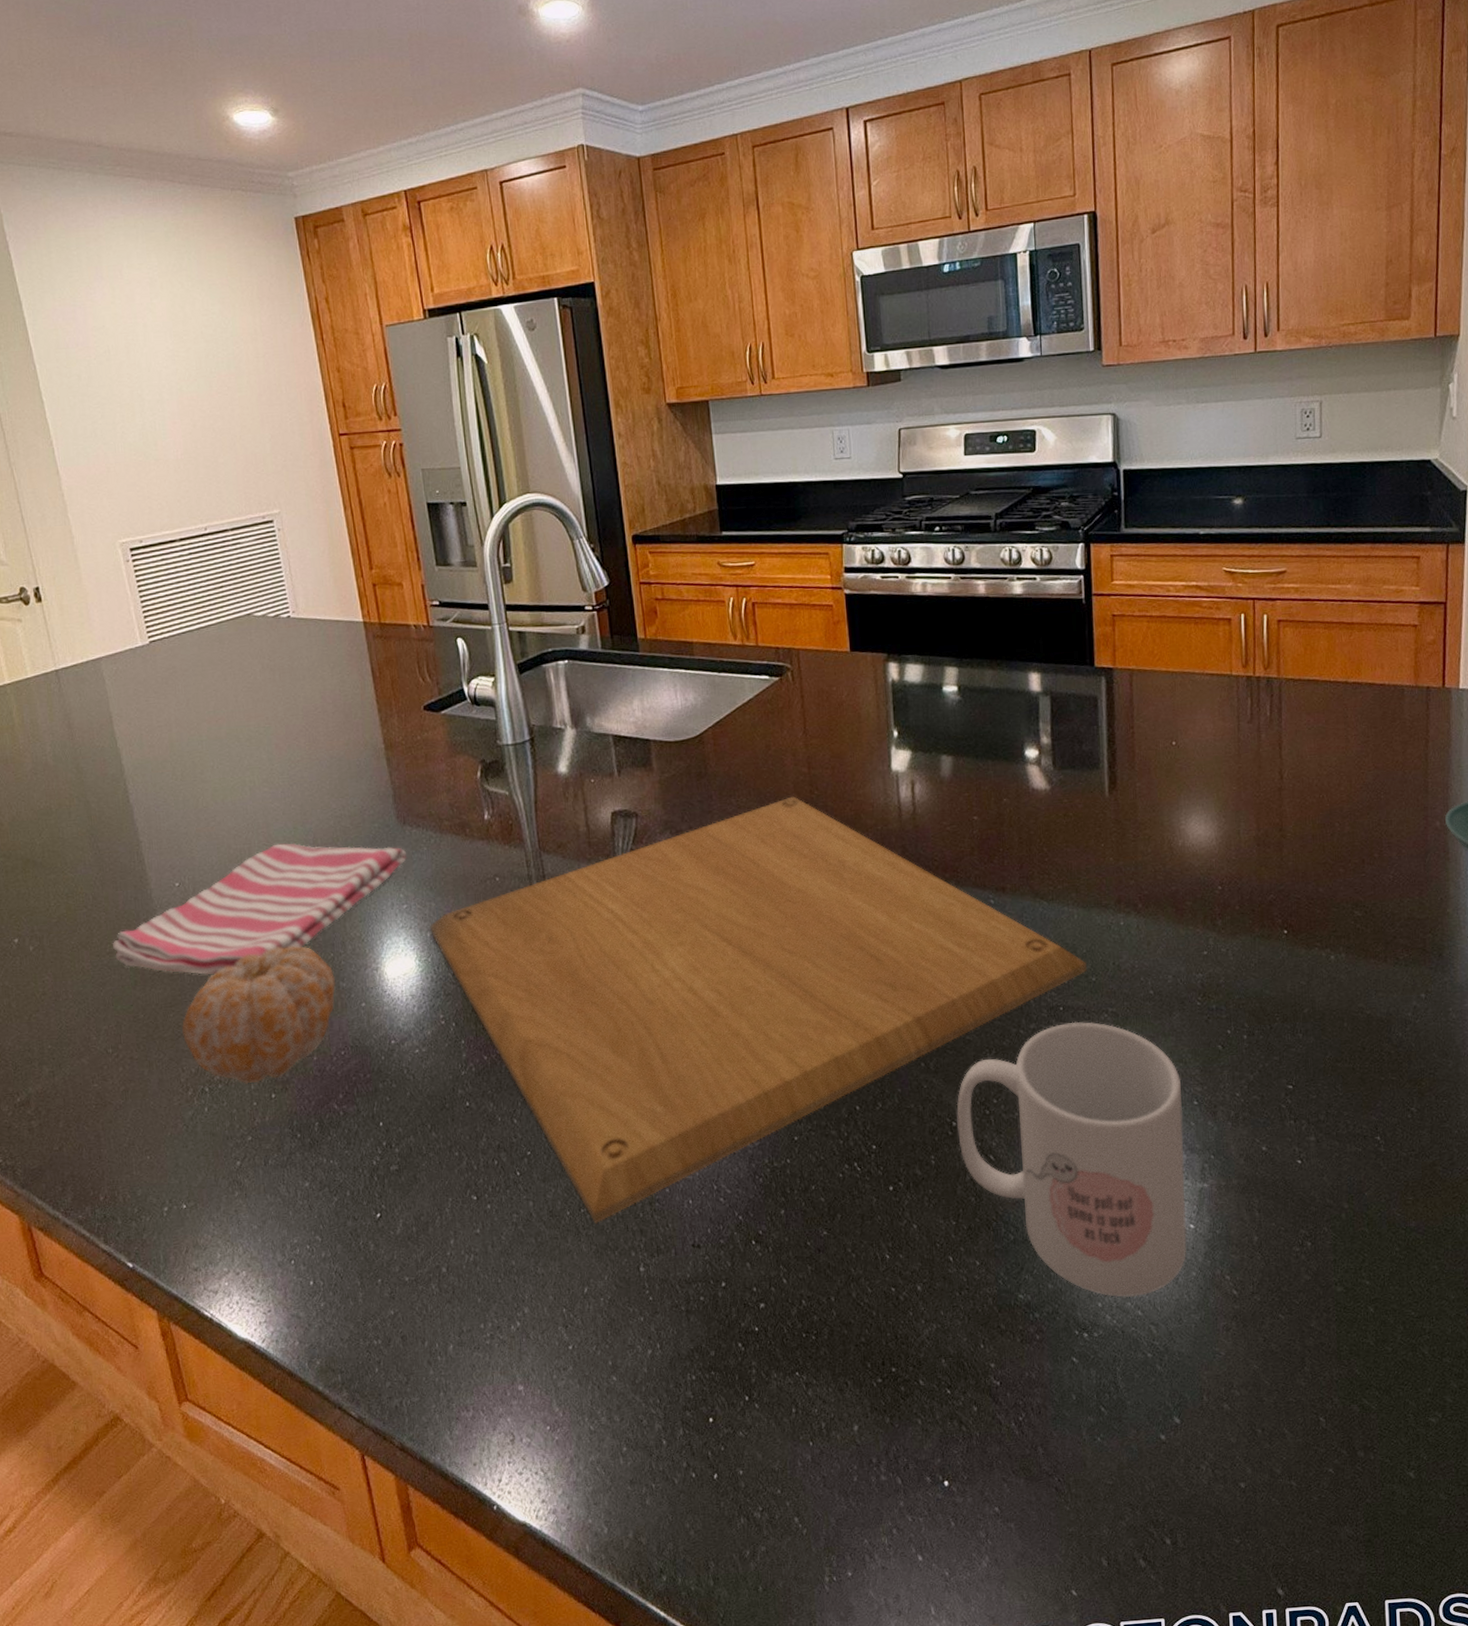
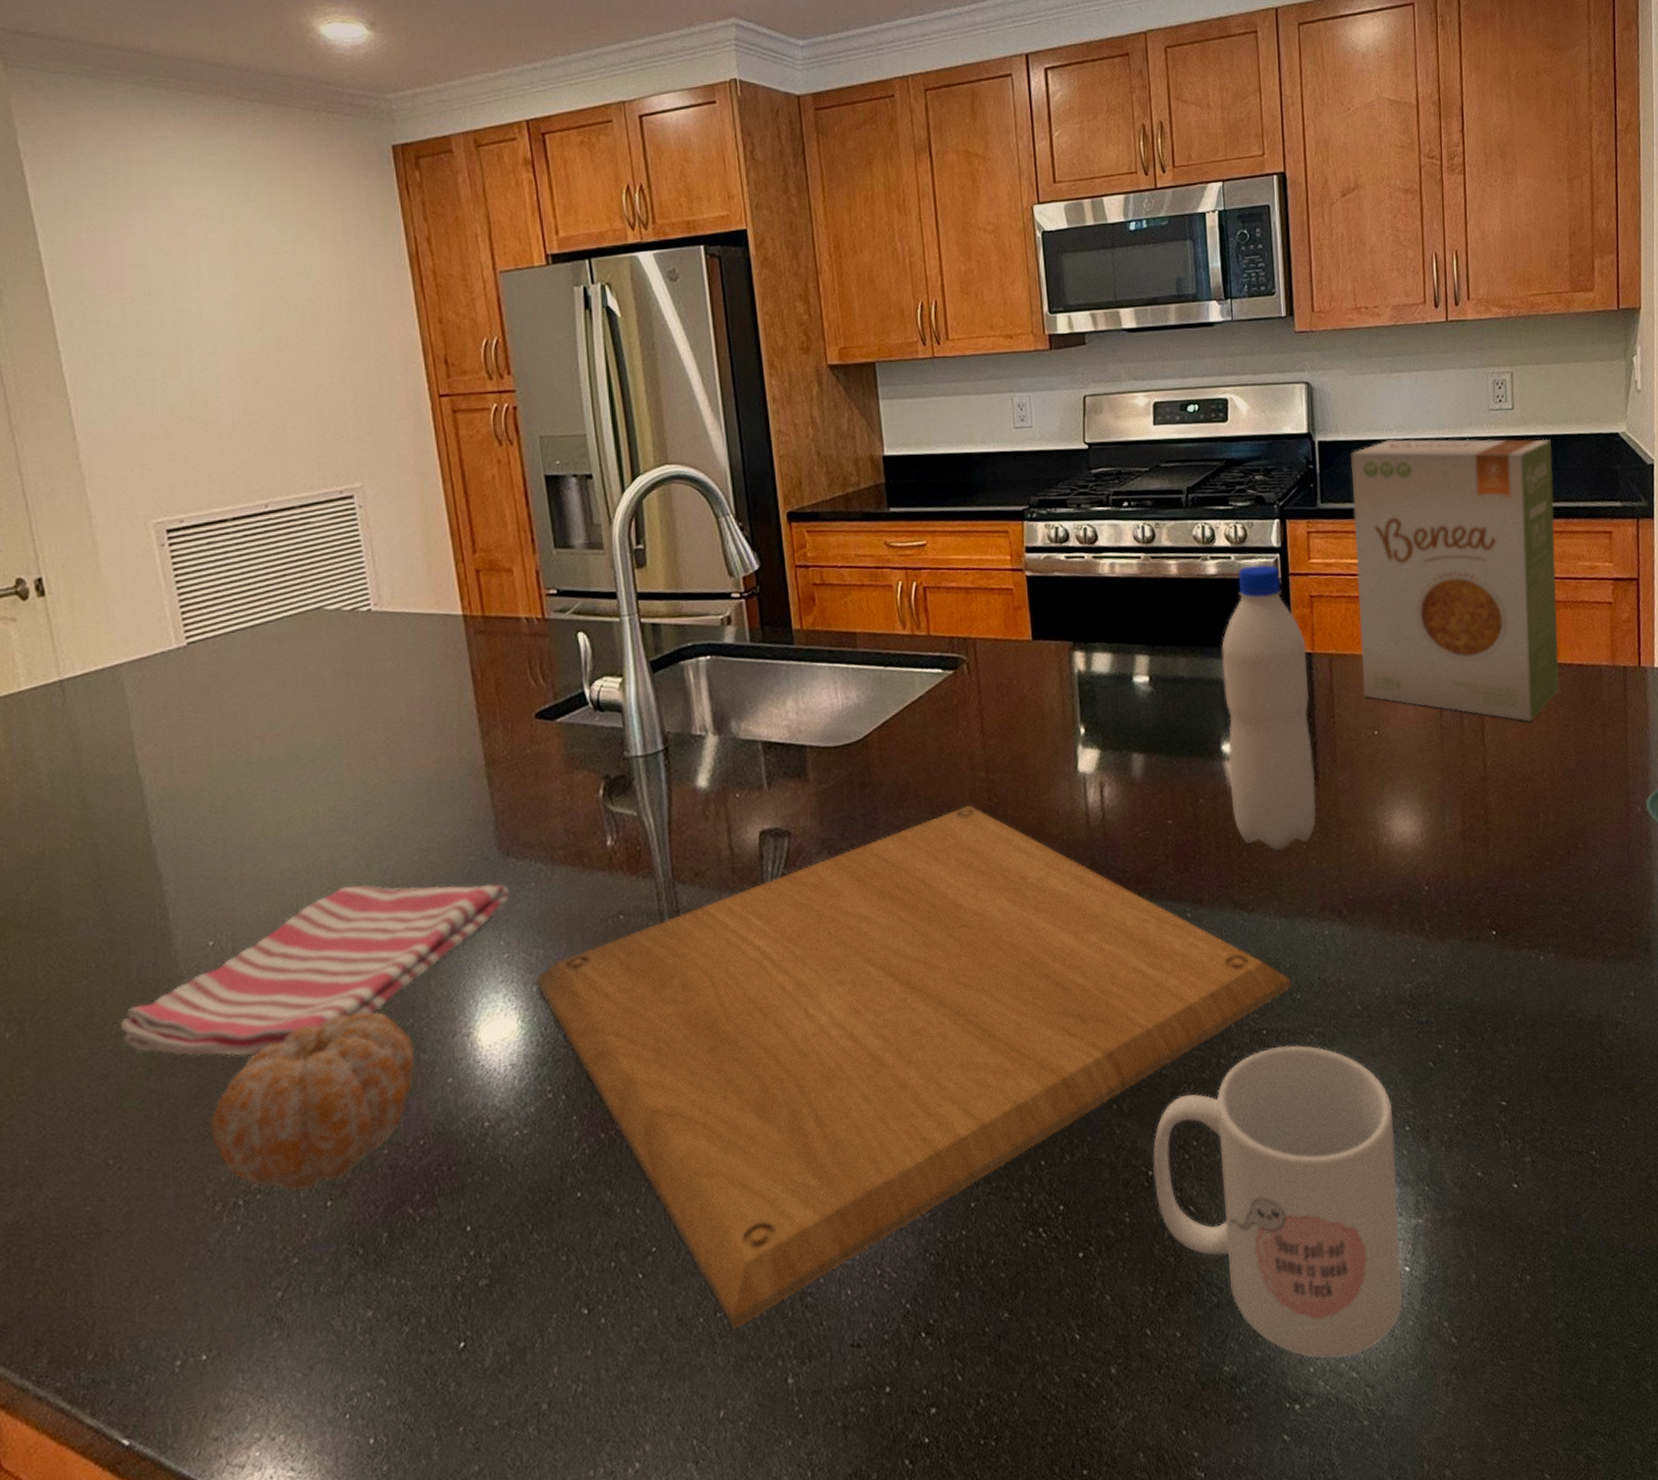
water bottle: none [1026,585,1115,847] -> present [1221,564,1317,850]
food box: none [1155,466,1361,737] -> present [1350,439,1560,721]

